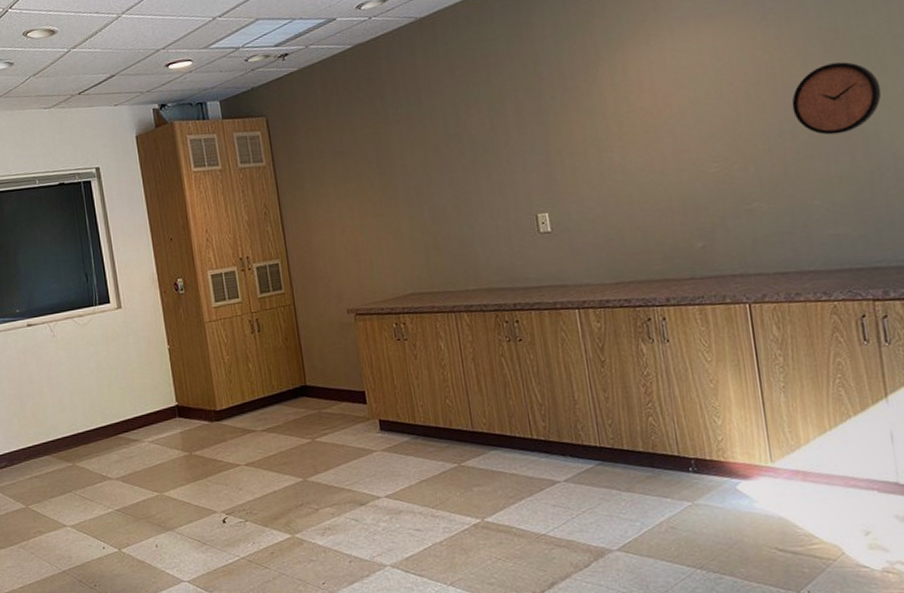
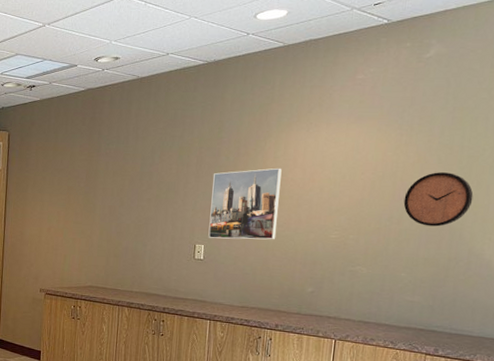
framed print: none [540,96,640,203] -> present [208,168,282,240]

